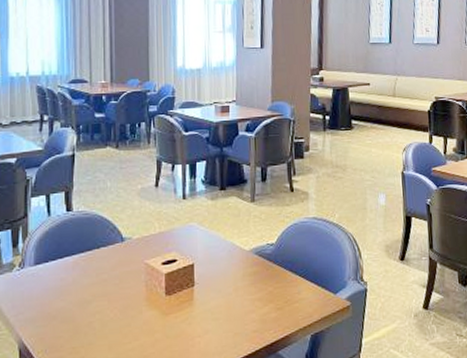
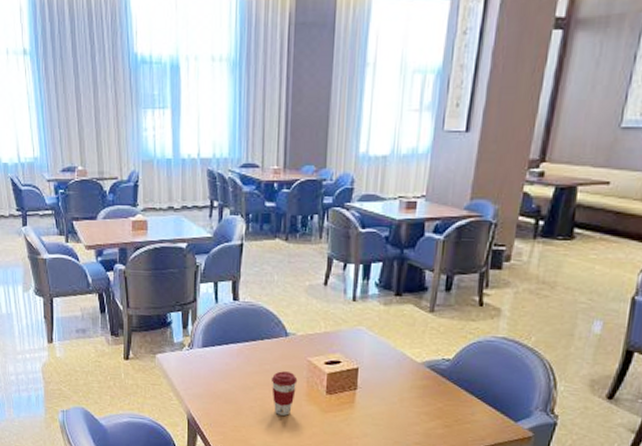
coffee cup: none [109,278,136,326] -> present [271,371,298,416]

